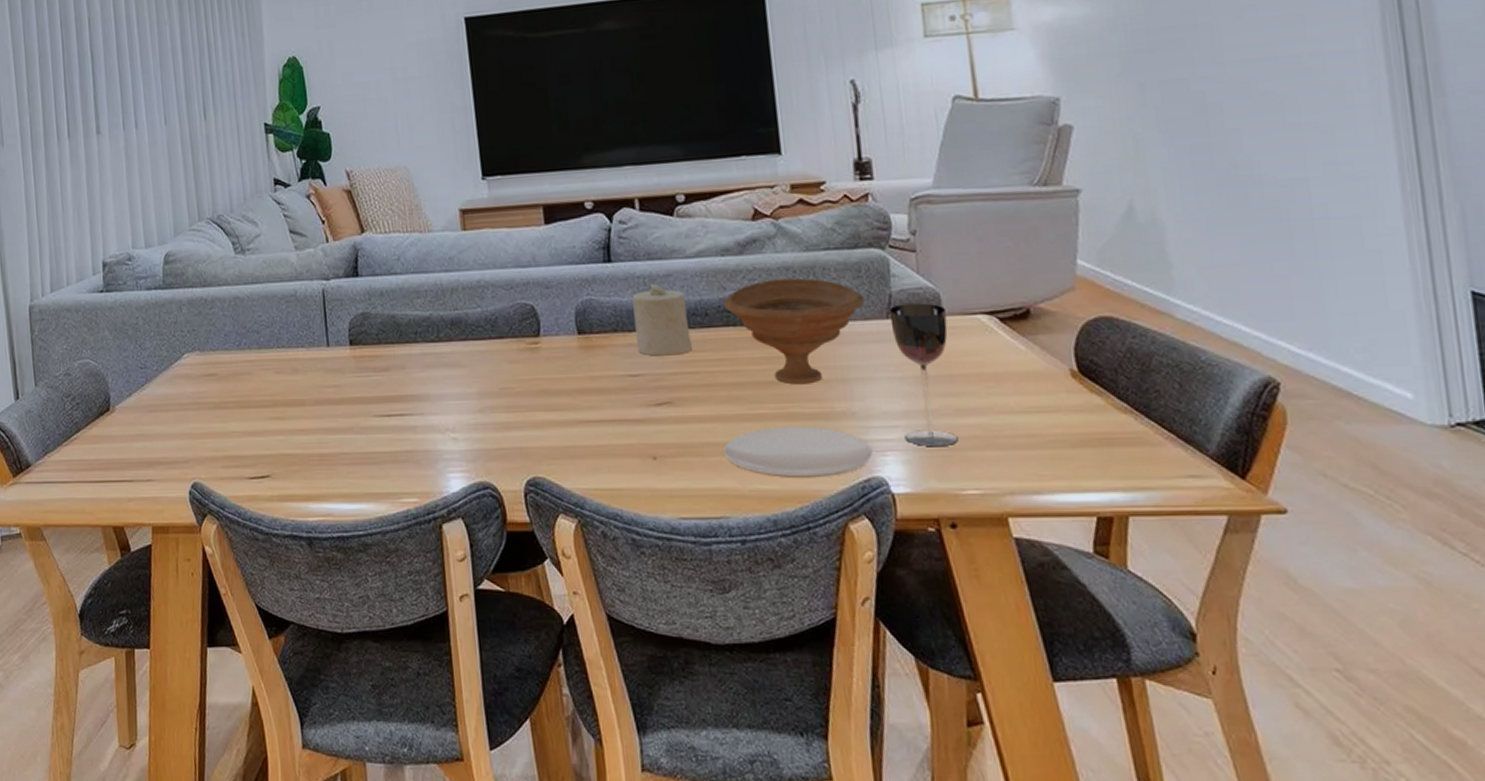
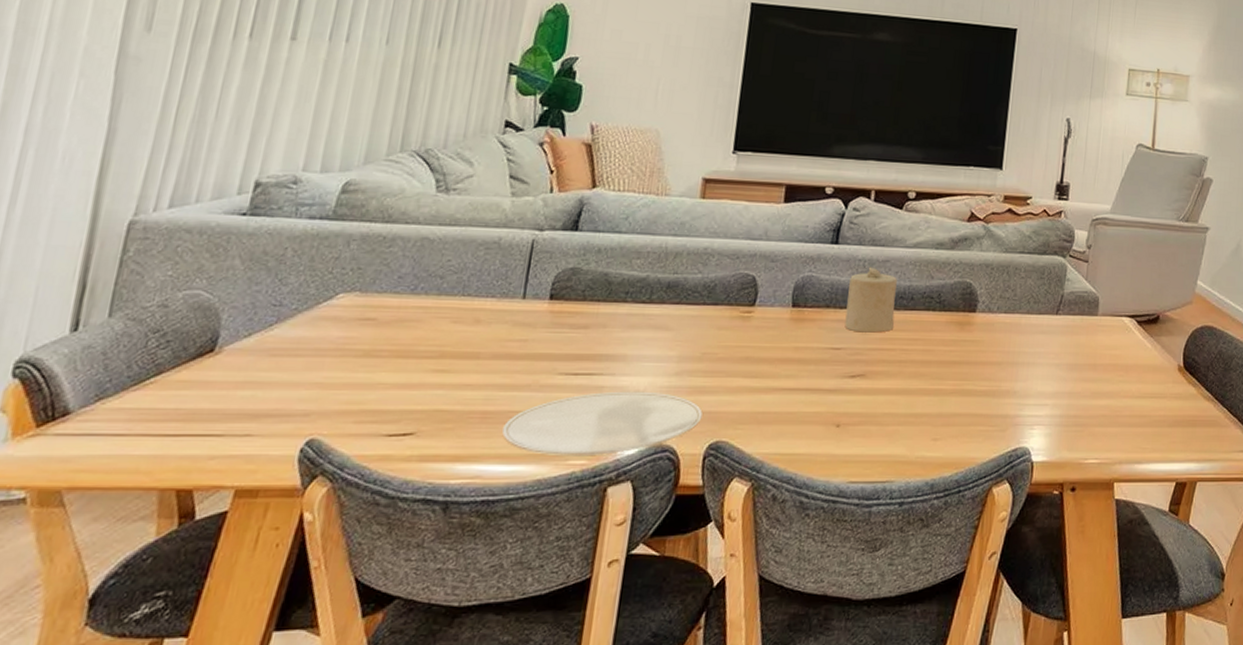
plate: none [339,429,514,495] -> present [502,391,703,457]
bowl: present [723,278,865,385] -> none [928,273,1043,365]
plate: present [723,426,873,479] -> none [900,402,1024,447]
wineglass: present [889,303,958,447] -> none [1051,303,1101,423]

